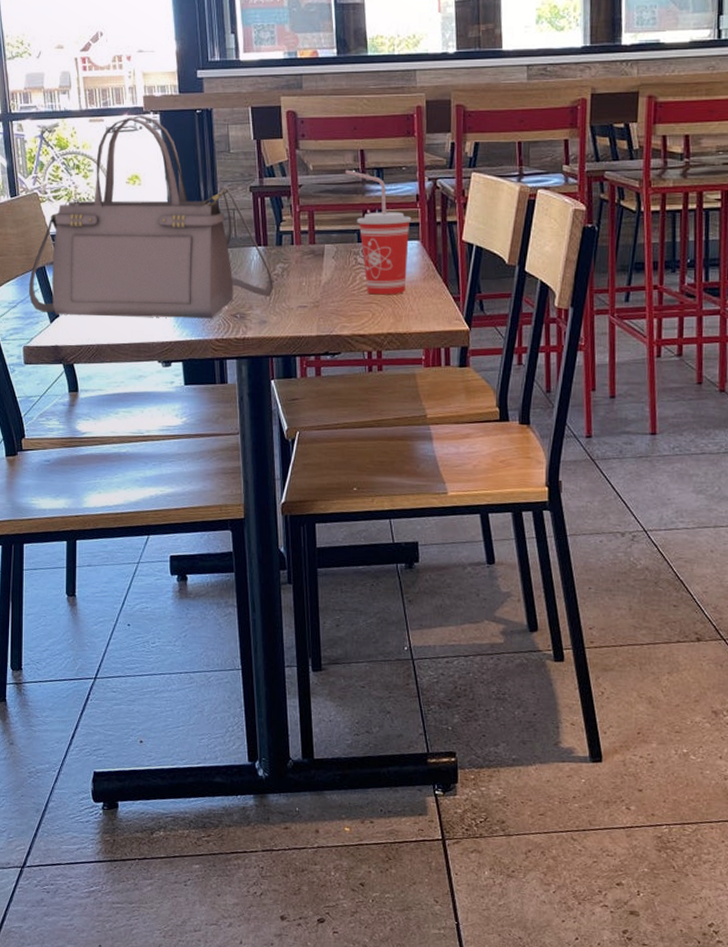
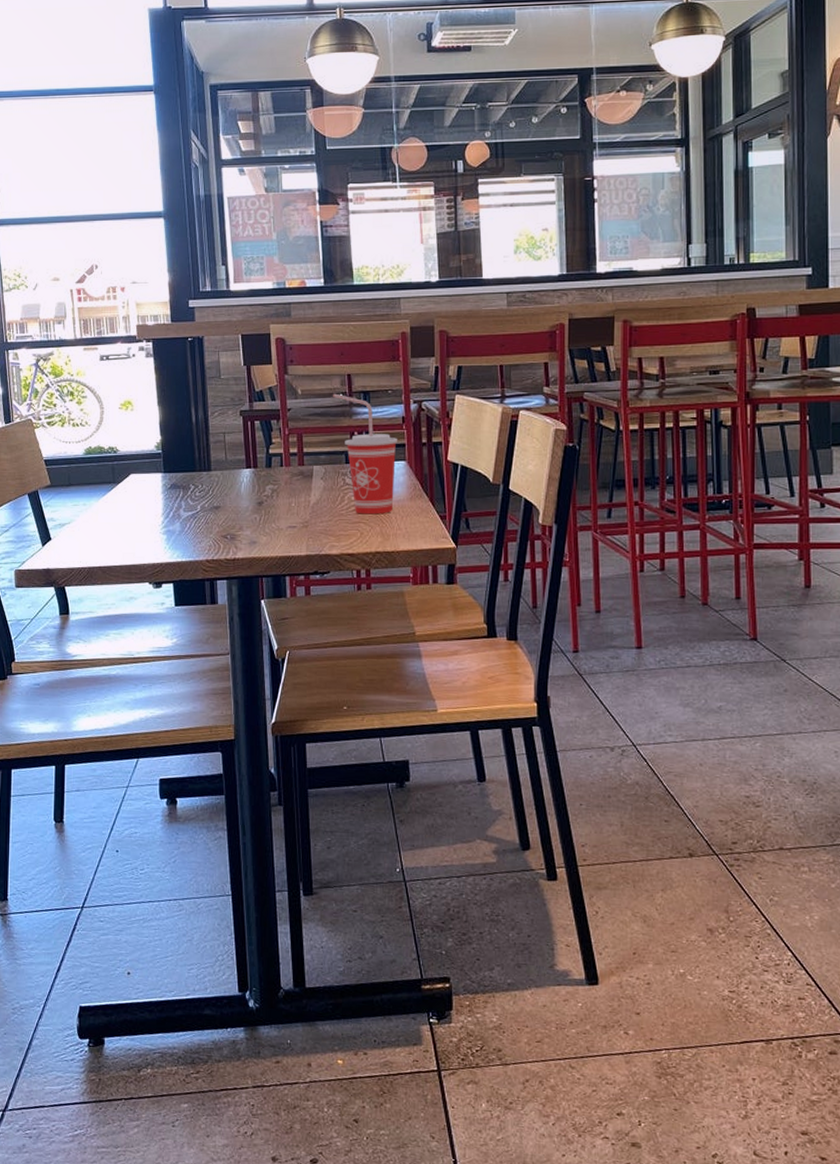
handbag: present [29,114,273,319] -> none [22,342,263,540]

